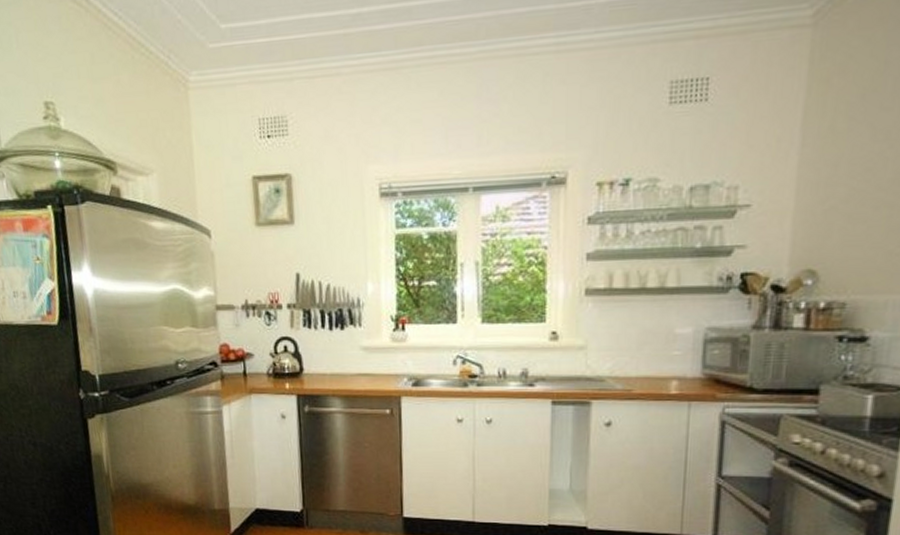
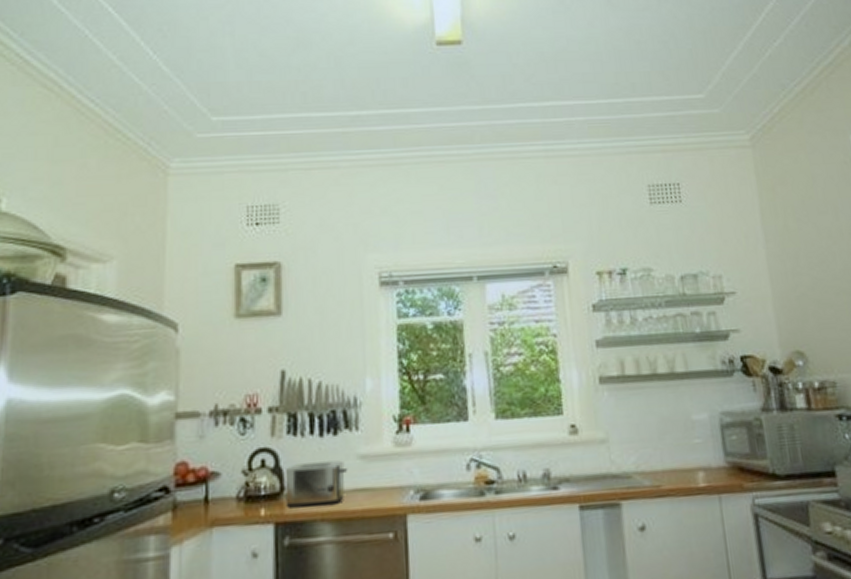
toaster: none [303,350,353,385] -> present [285,460,348,509]

